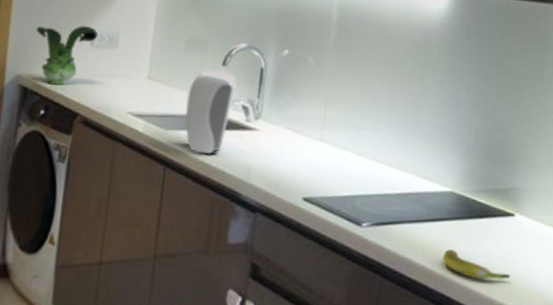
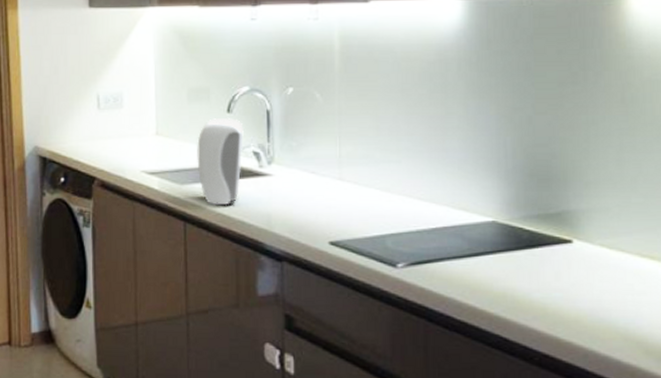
toy figurine: present [36,26,98,85] -> none [46,90,103,152]
banana: present [442,249,511,280] -> none [493,285,577,317]

